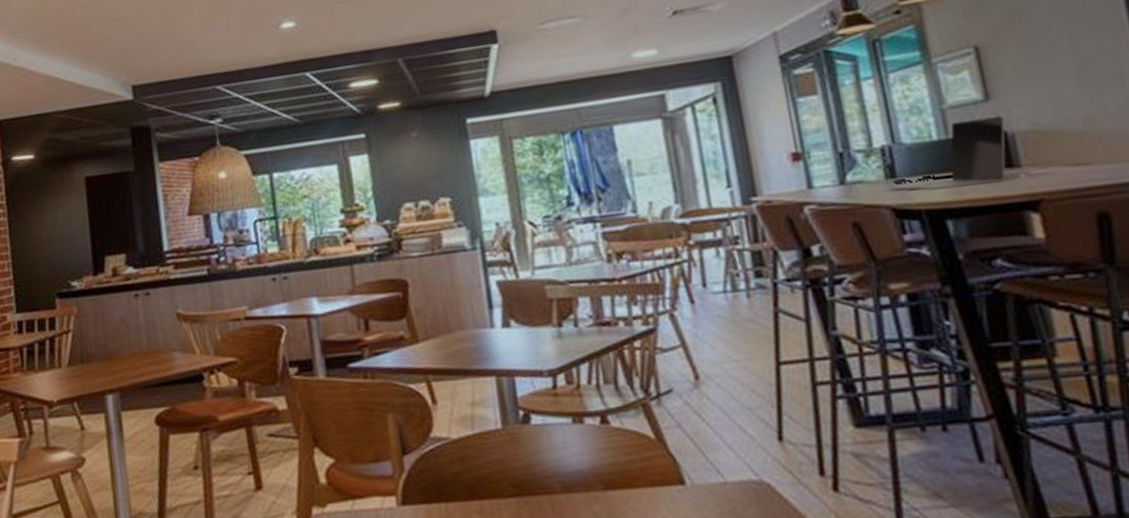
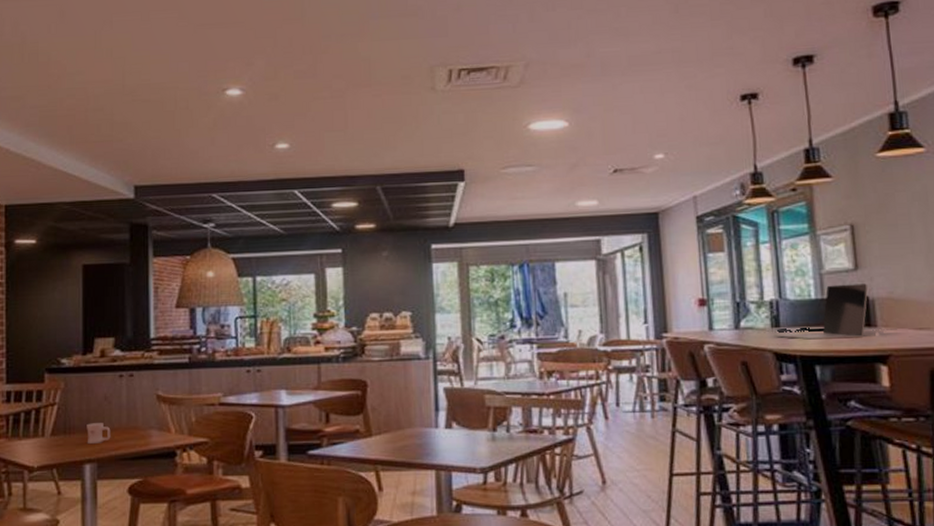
mug: none [105,348,132,373] -> present [87,423,111,445]

